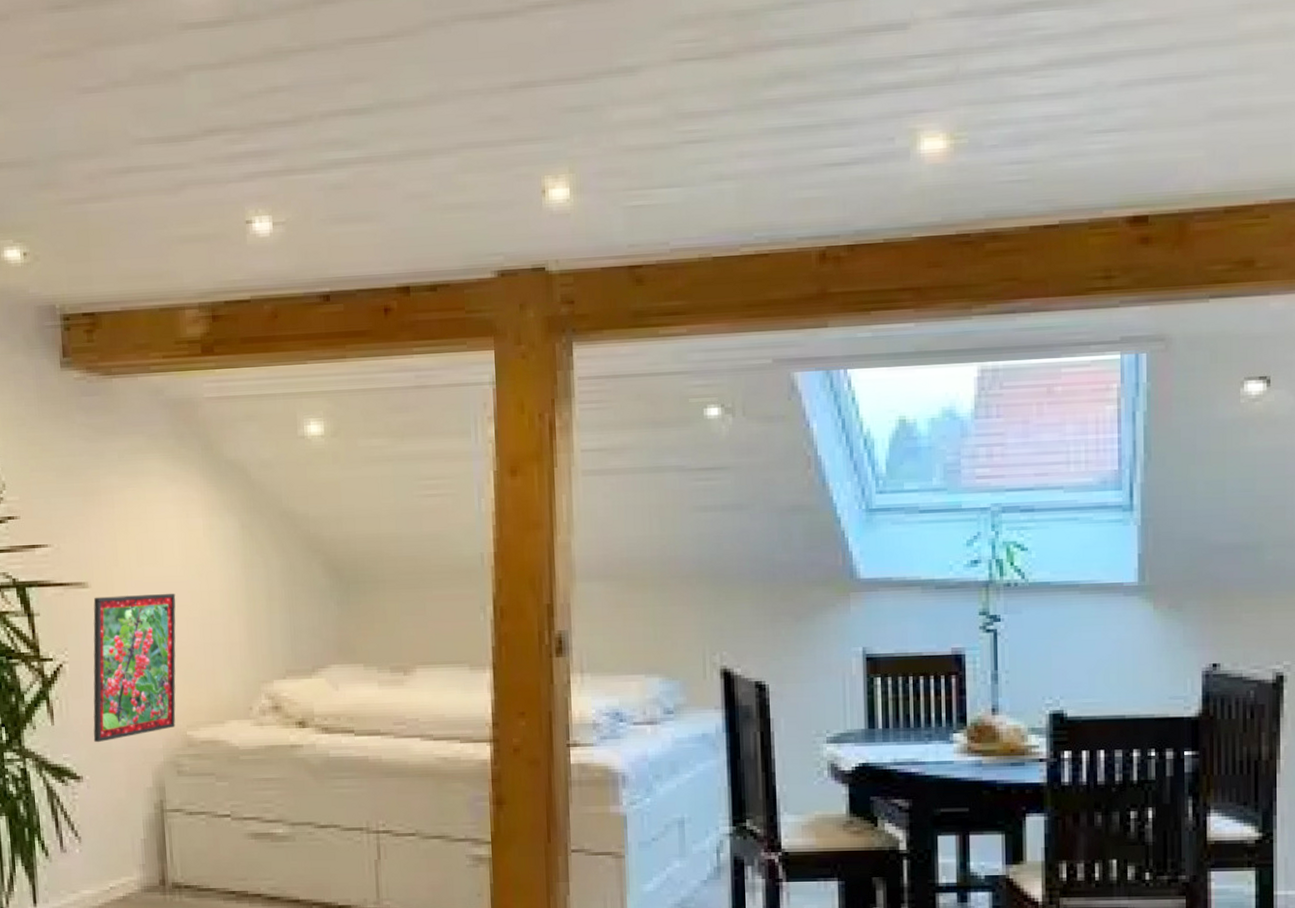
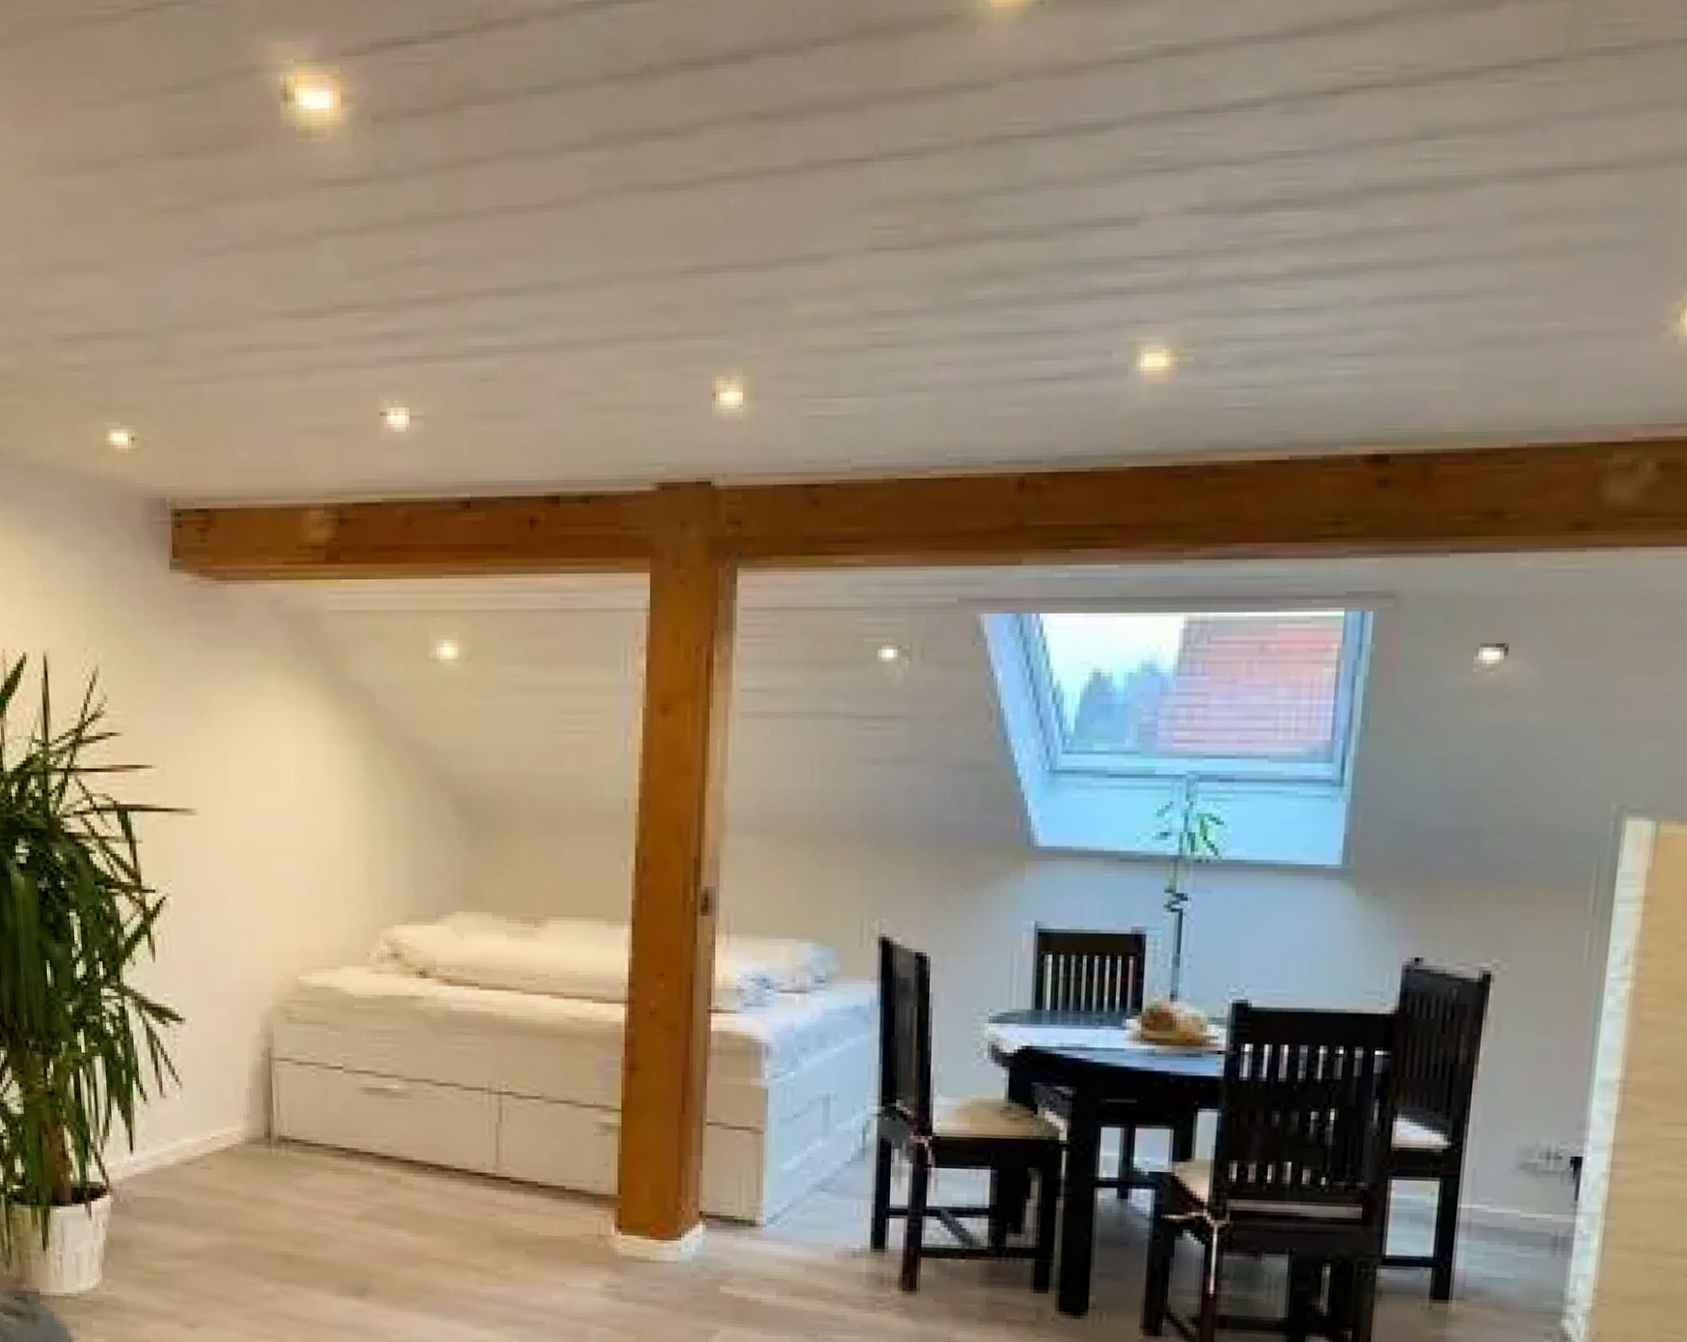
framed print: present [93,593,176,743] -> none [197,825,291,983]

